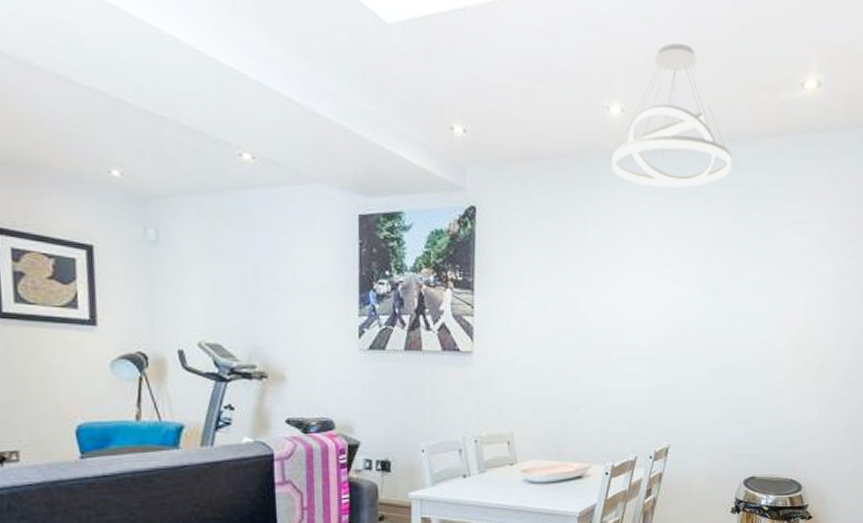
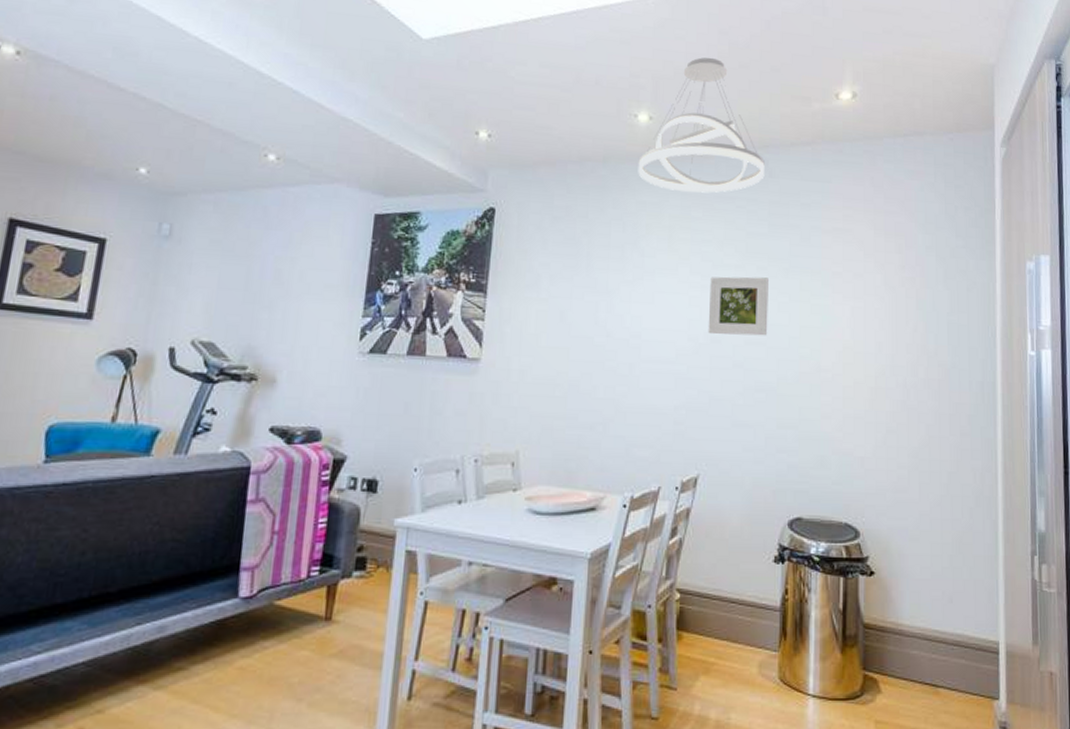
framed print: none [677,268,733,323] -> present [708,276,768,336]

